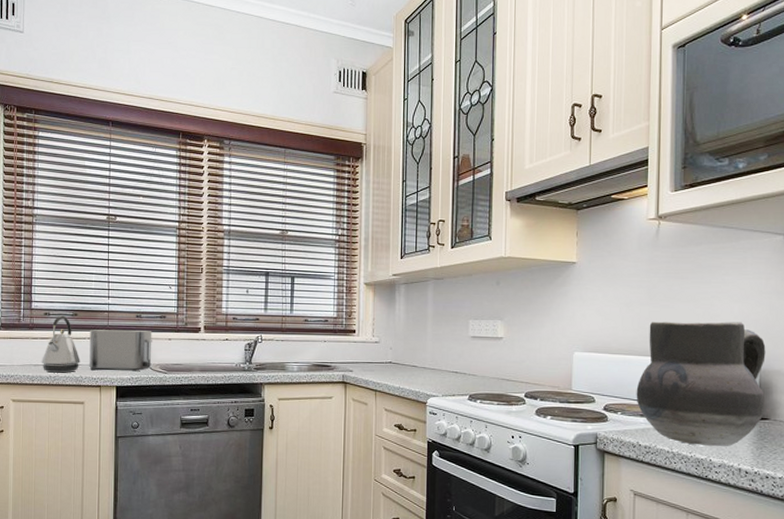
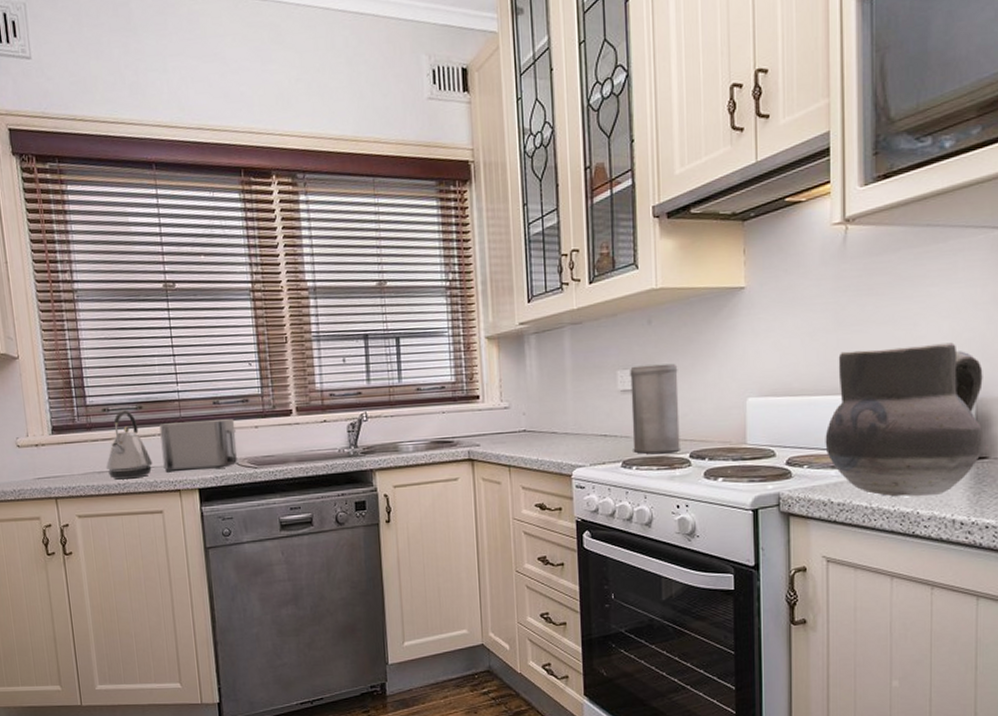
canister: none [478,318,519,392] -> present [630,363,682,454]

